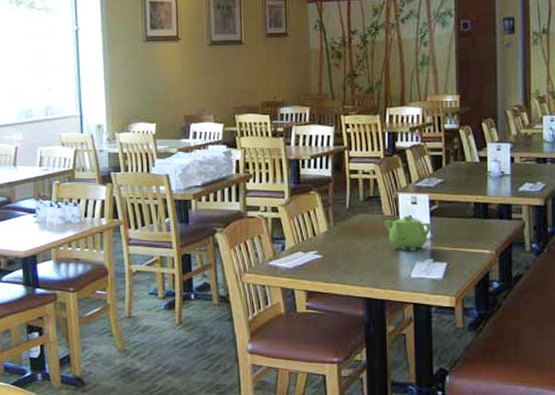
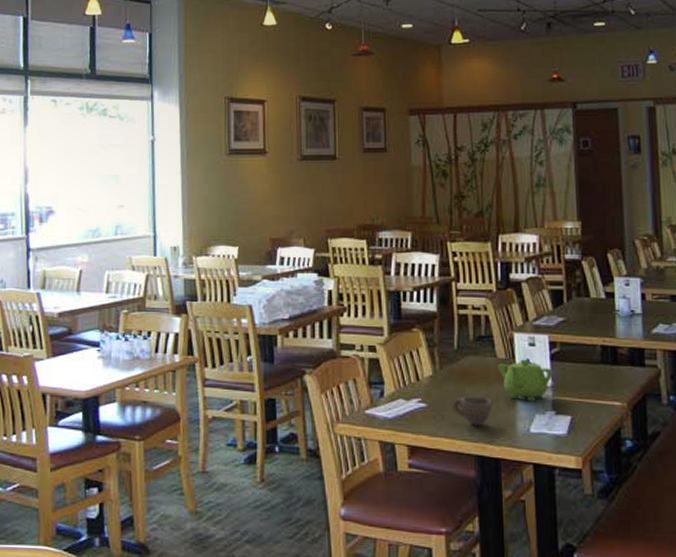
cup: none [344,248,379,273] -> present [452,396,492,426]

